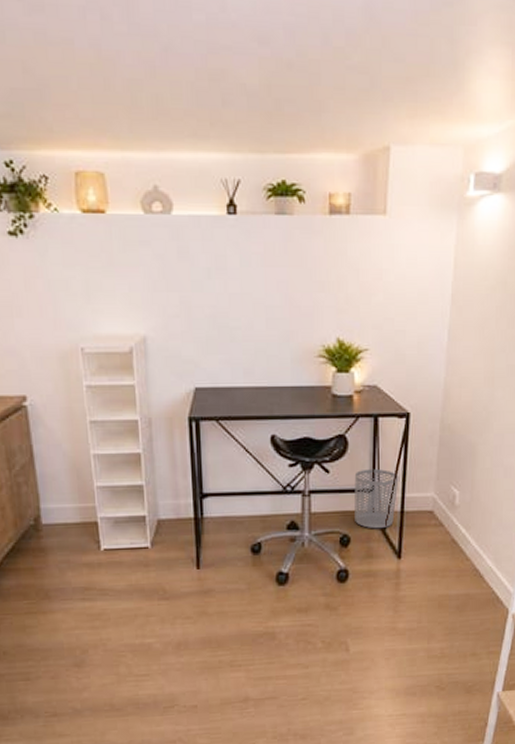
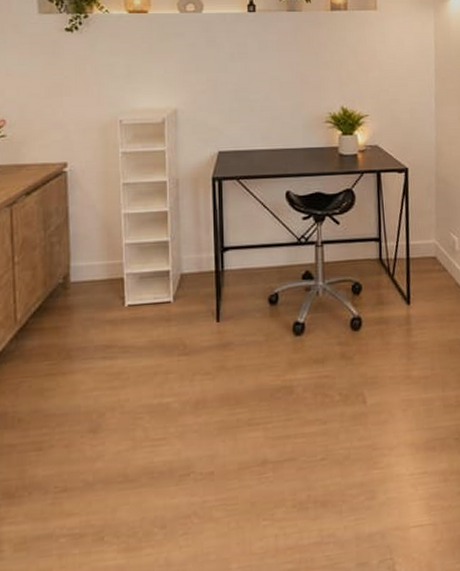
waste bin: present [354,468,399,529] -> none [362,219,403,276]

